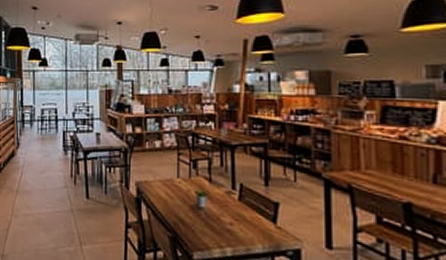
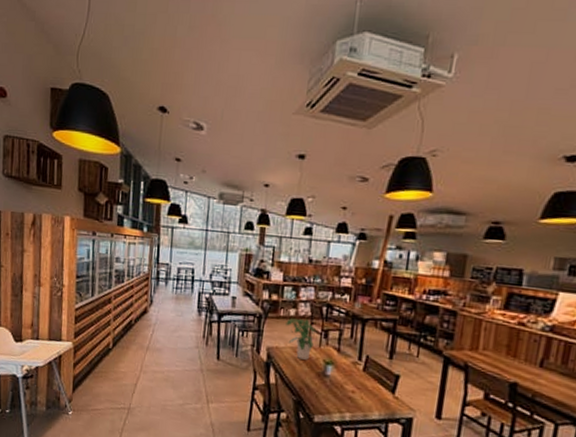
potted plant: none [152,149,186,193] -> present [285,317,318,360]

